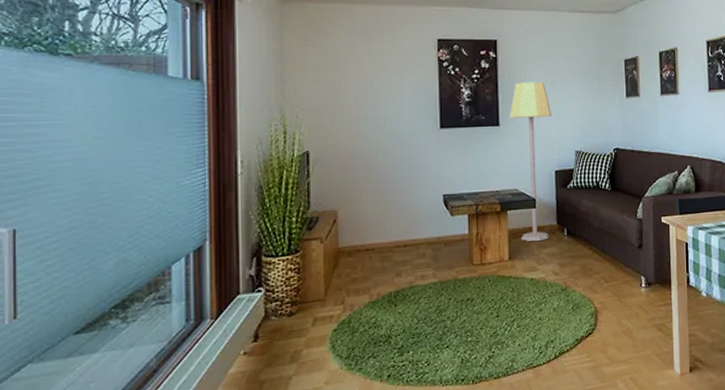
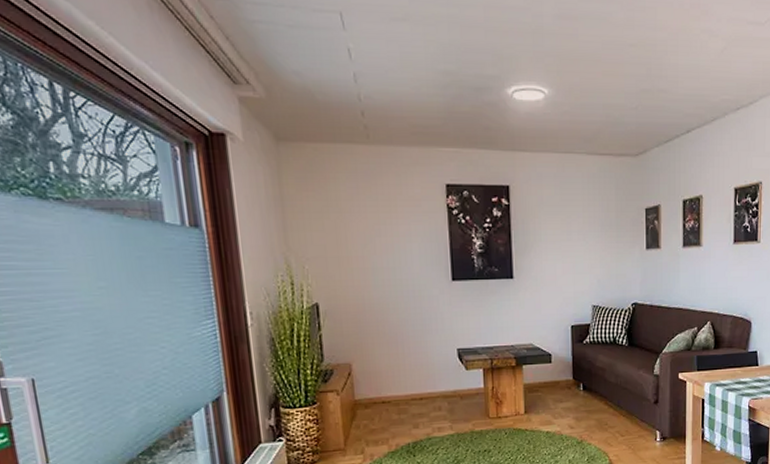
lamp: present [509,81,551,242] -> none [523,231,567,396]

